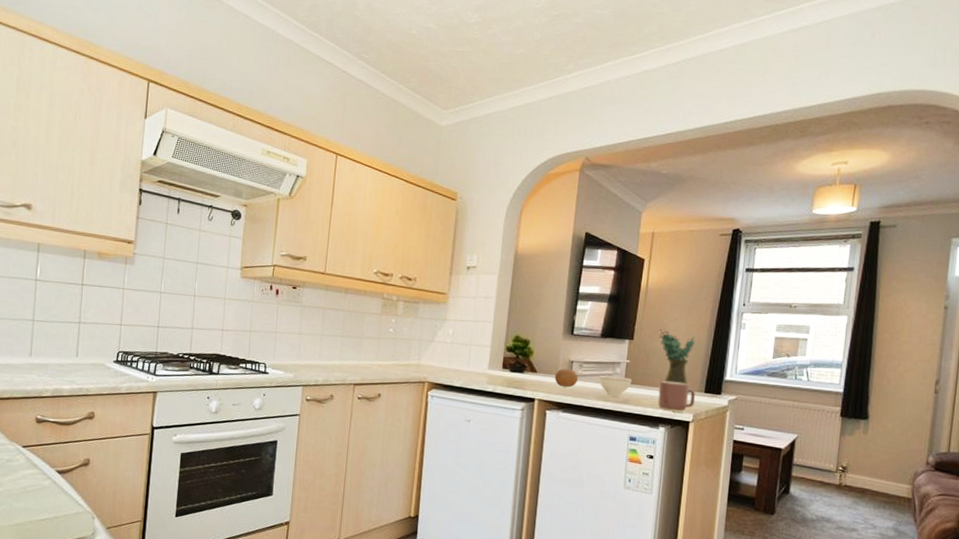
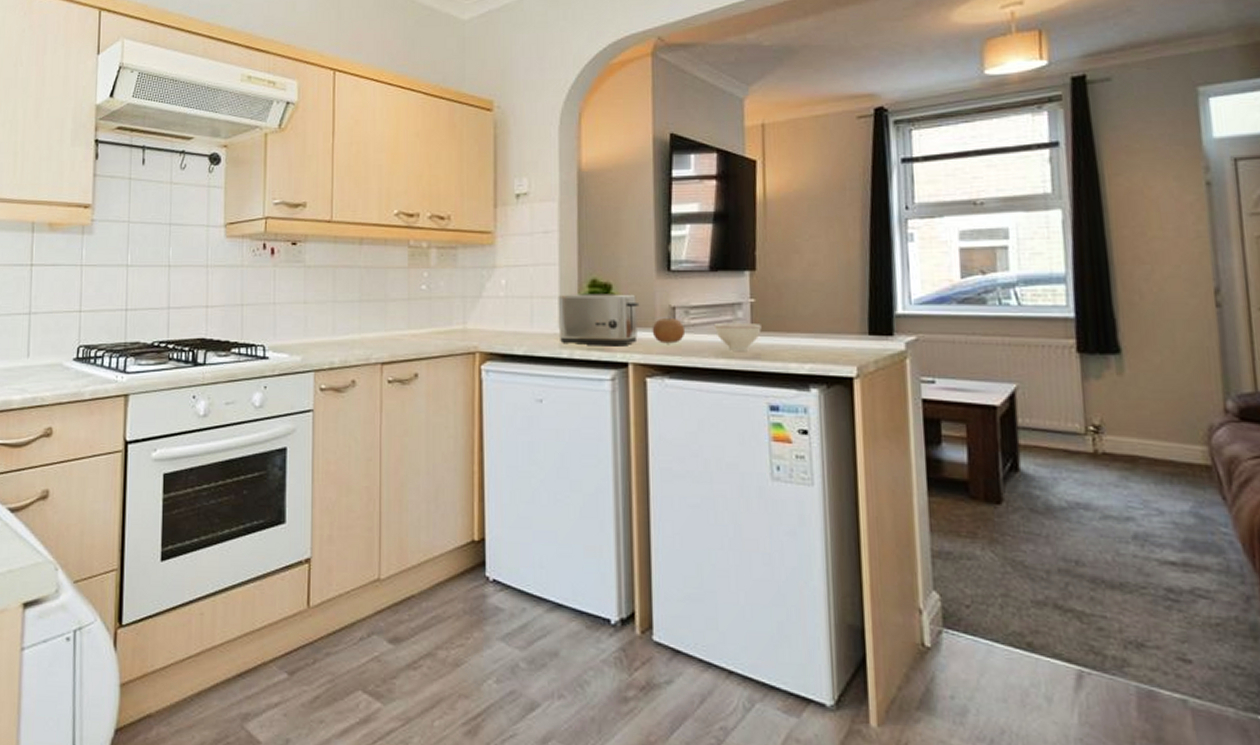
toaster: none [487,345,548,386] -> present [558,294,640,346]
mug: present [658,381,696,413] -> none [801,322,858,366]
vase: present [659,329,695,395] -> none [791,253,847,340]

